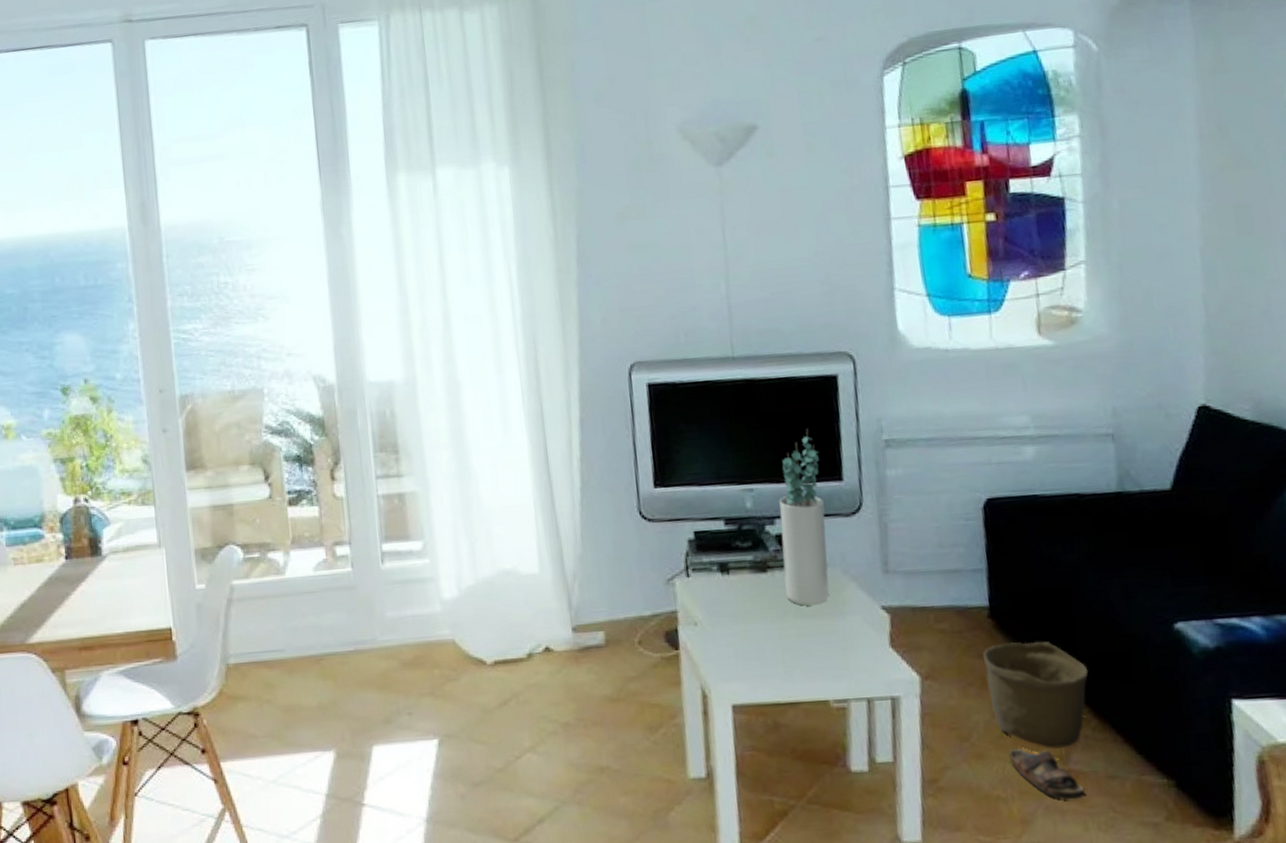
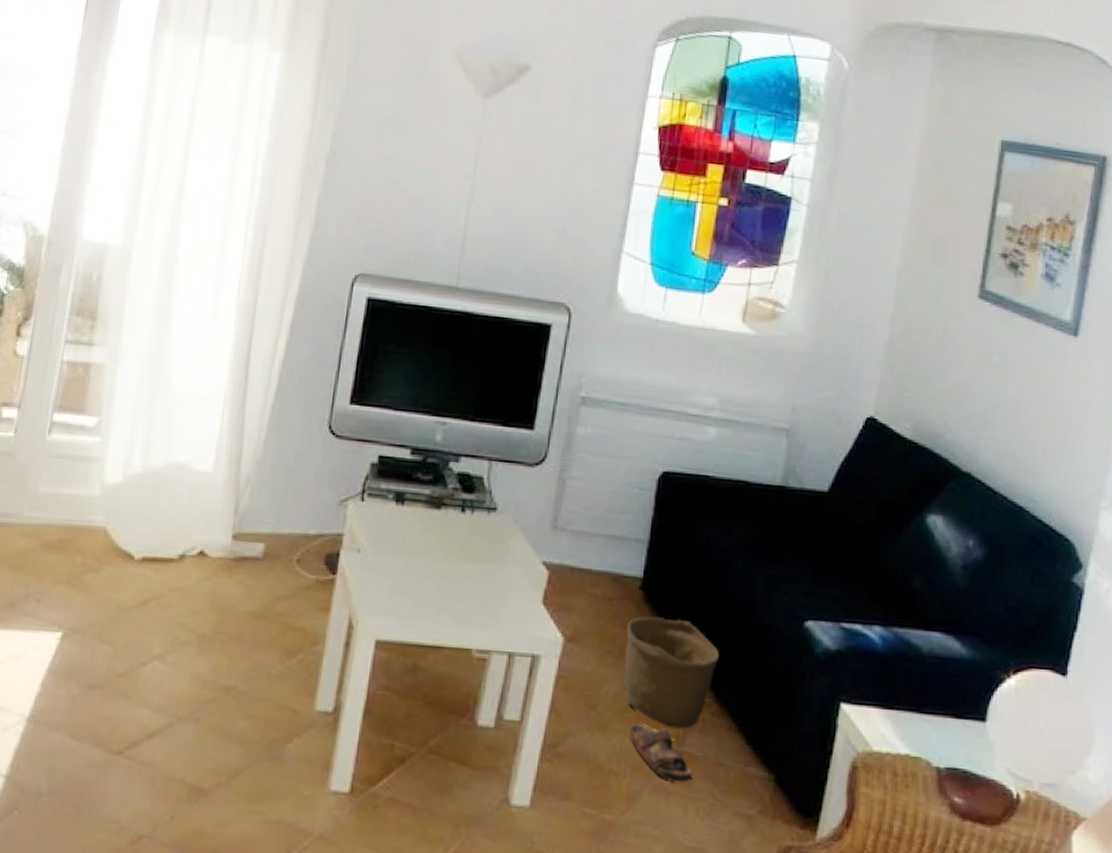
vase: present [779,428,830,606] -> none [453,372,518,551]

